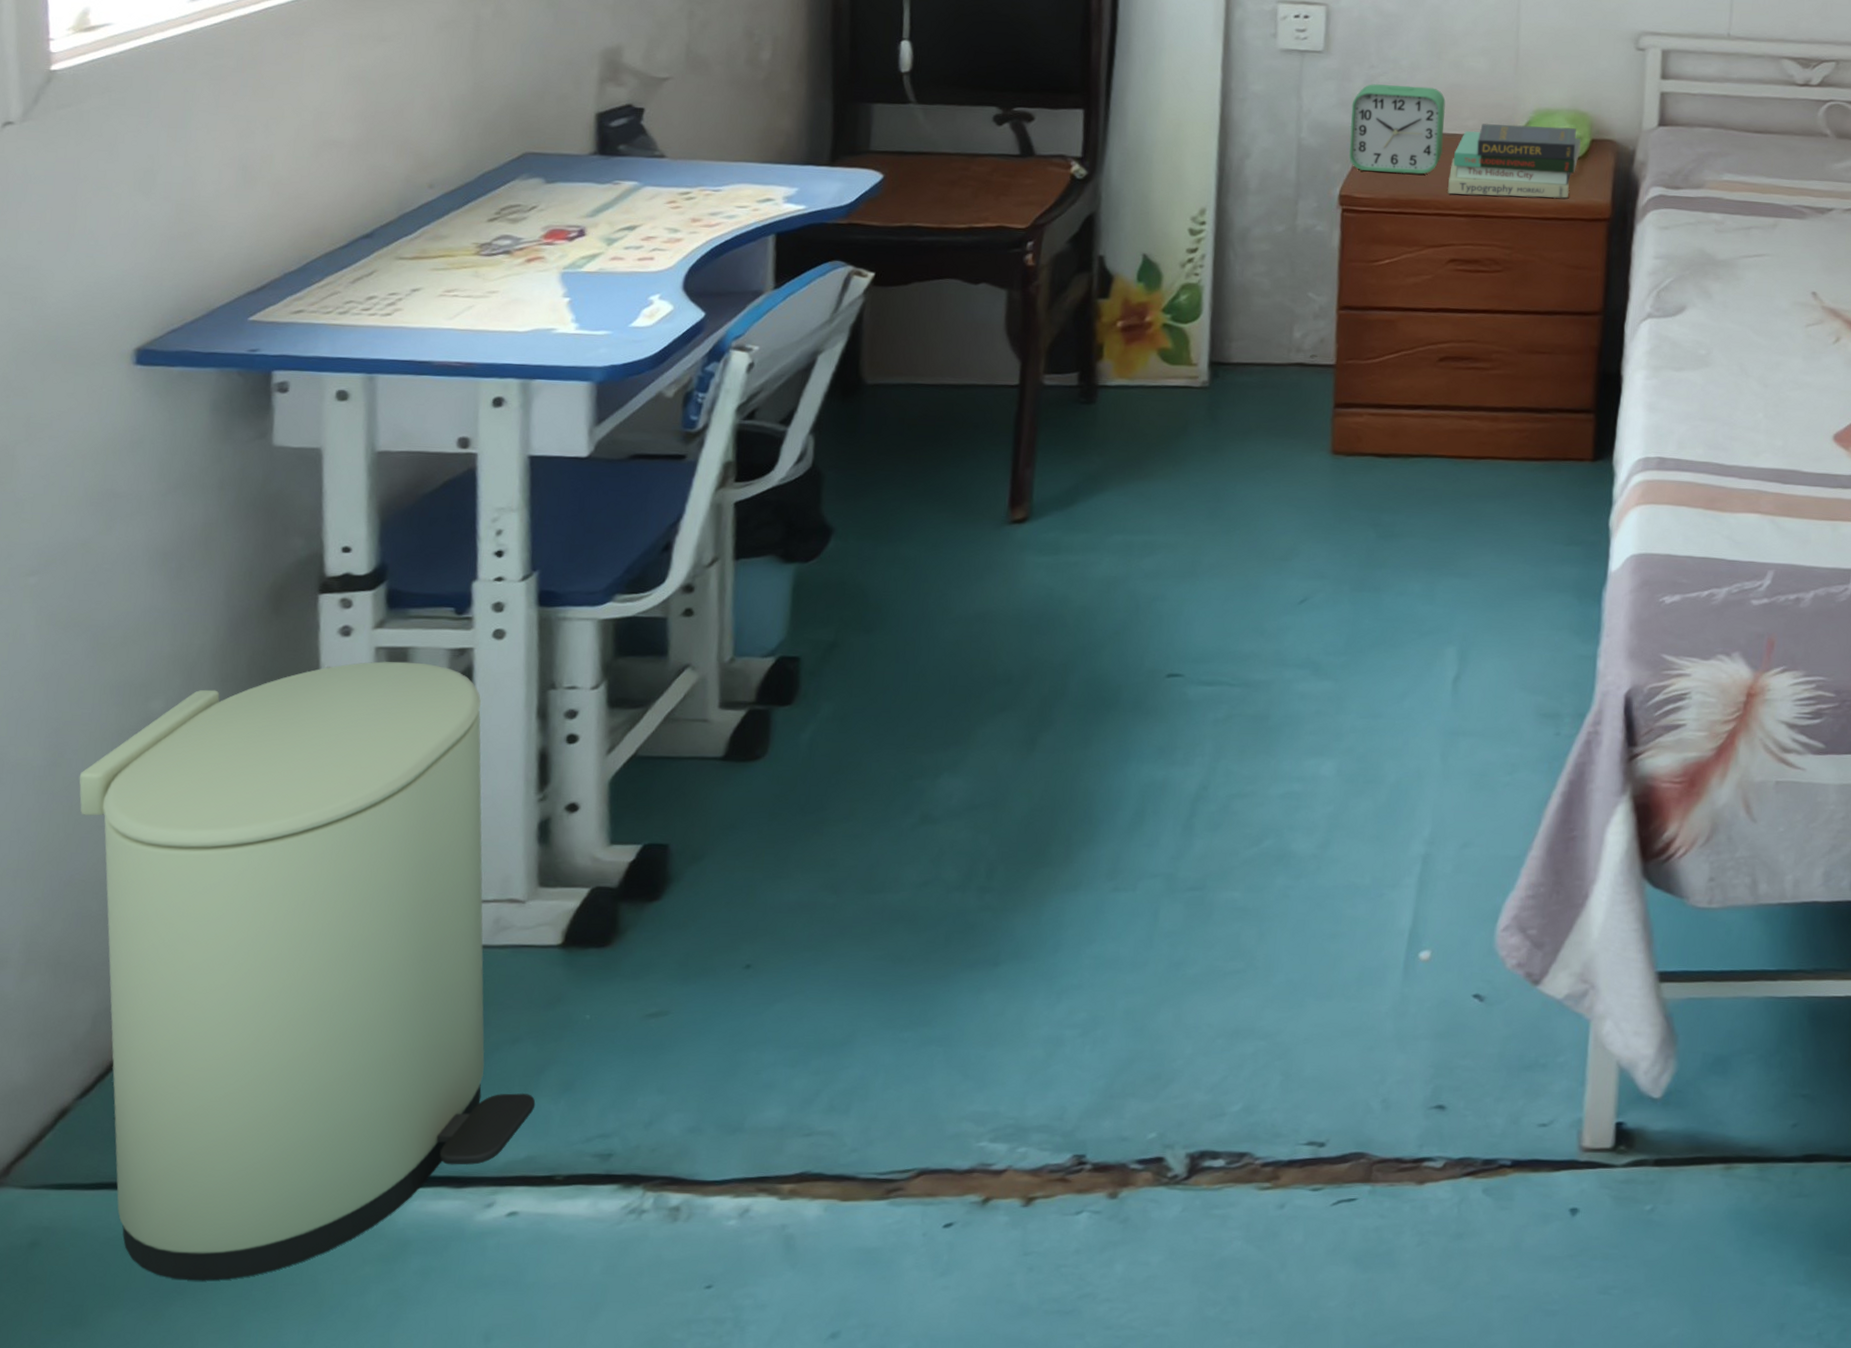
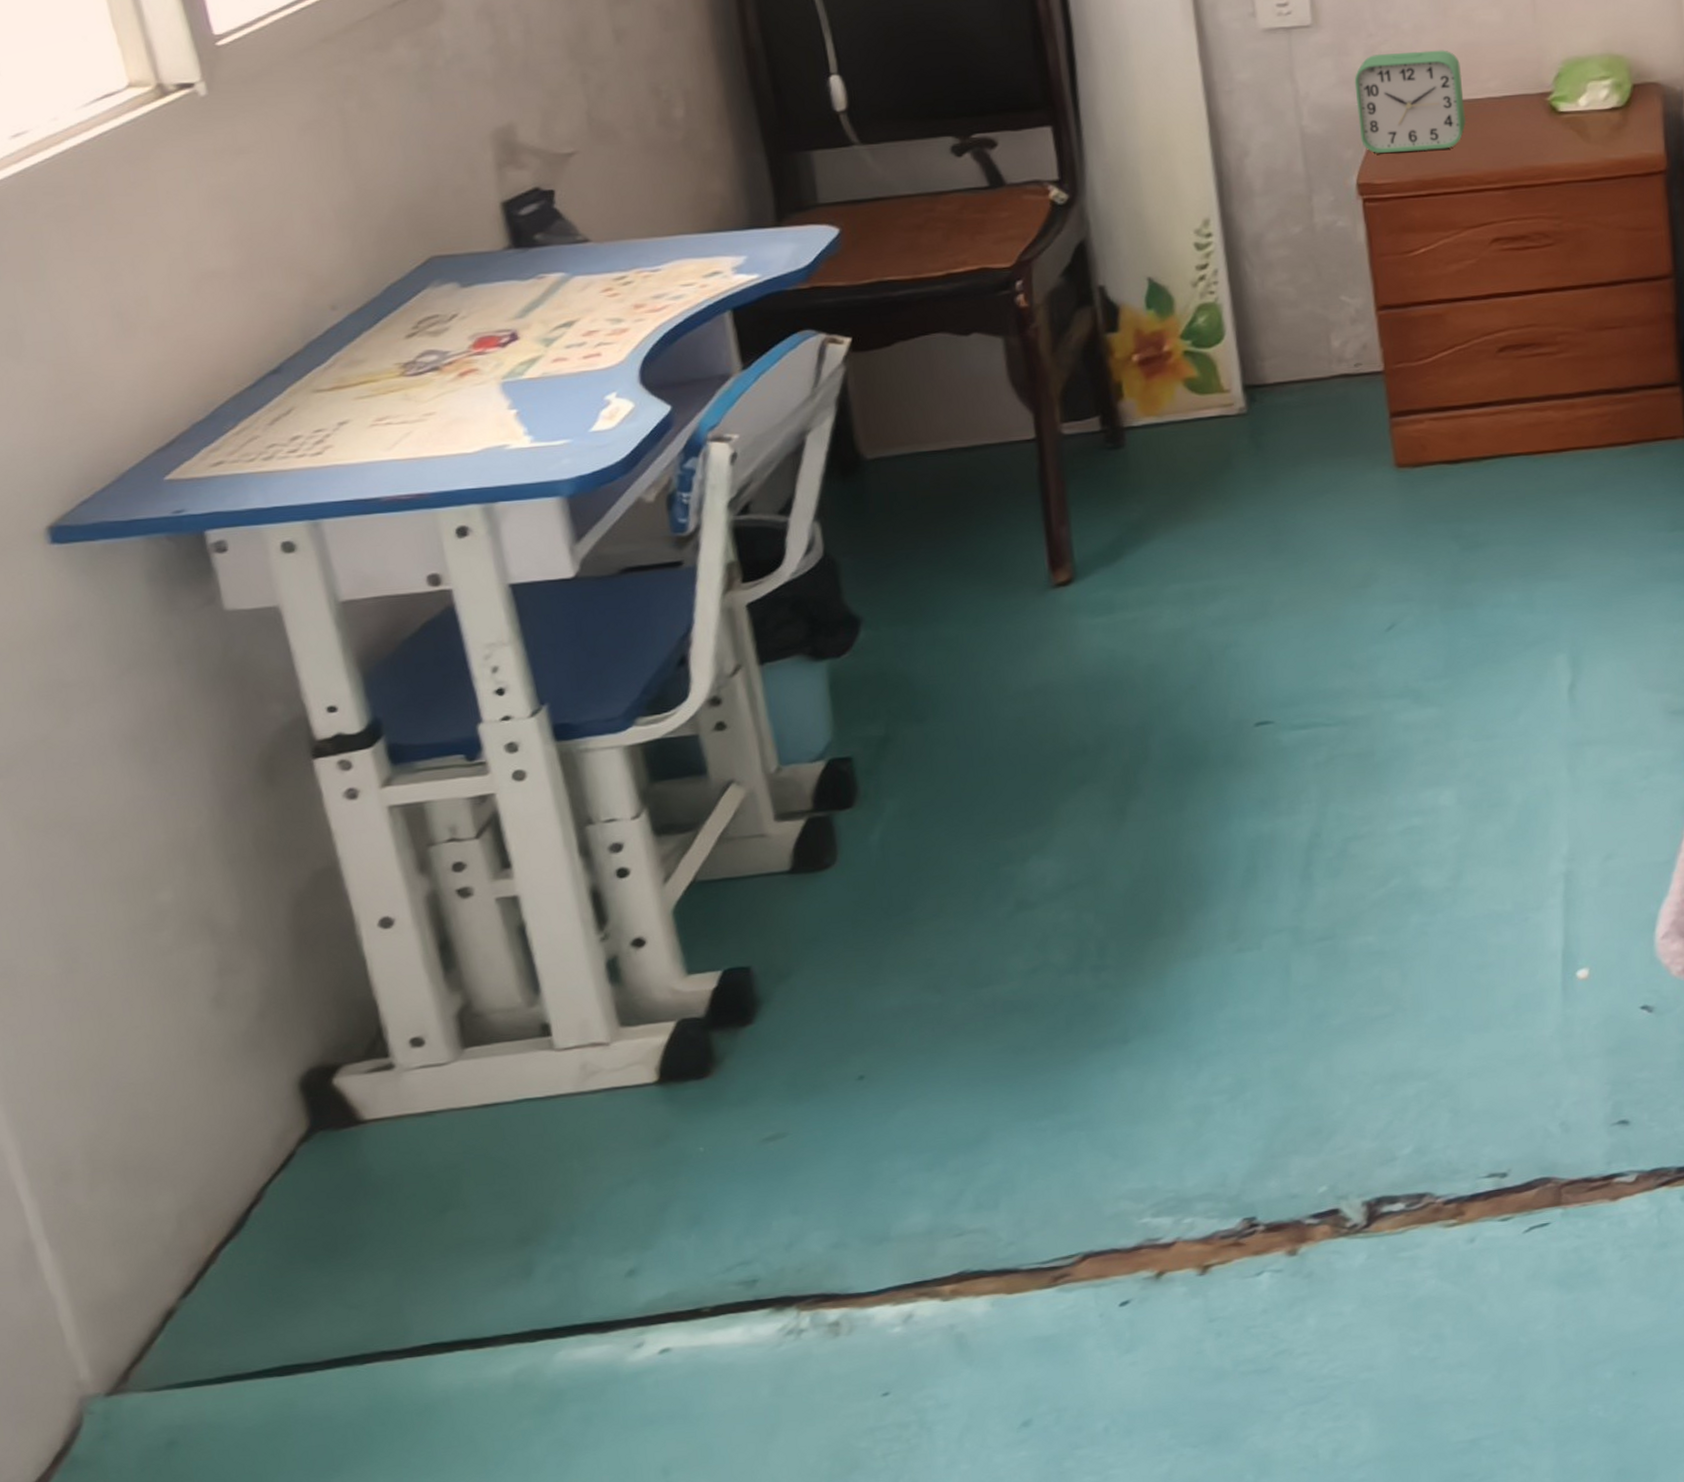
pedal bin: present [79,661,536,1281] -> none [100,815,666,1458]
books: present [1447,123,1581,199] -> none [1477,75,1621,167]

